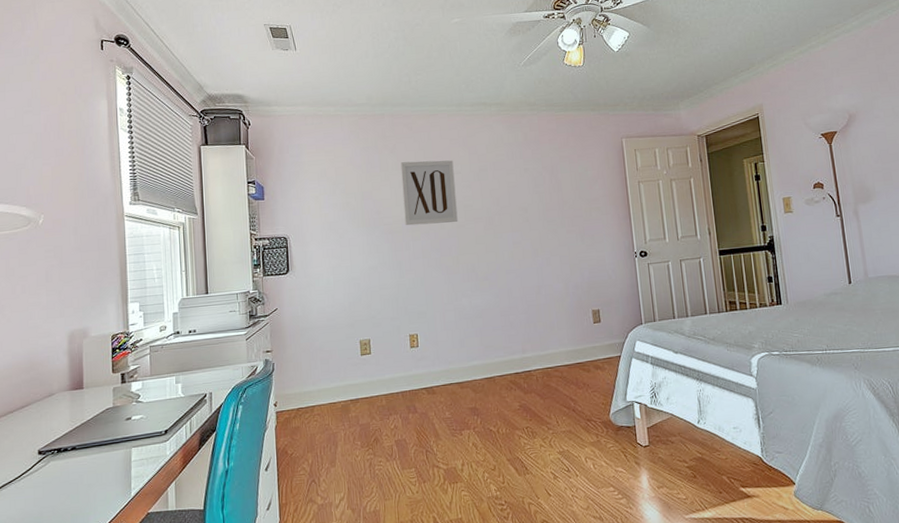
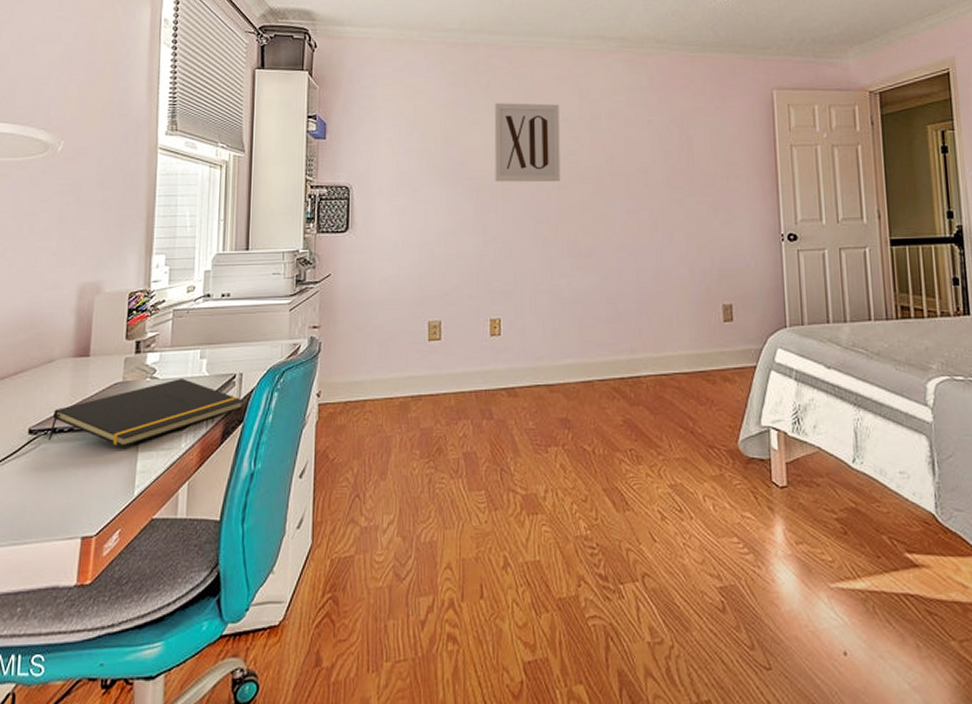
notepad: none [55,400,215,459] -> present [48,379,245,447]

